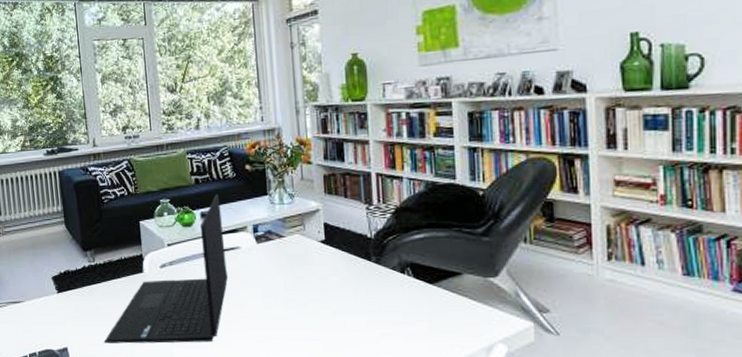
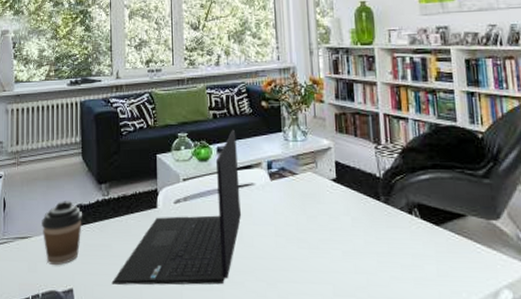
coffee cup: none [31,268,72,326] -> present [42,201,83,265]

